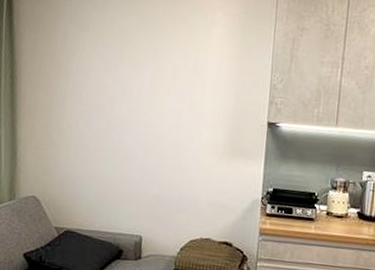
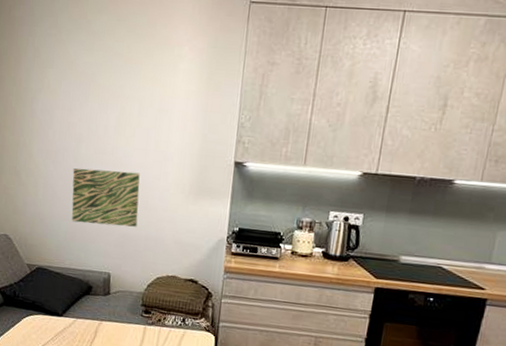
wall art: none [103,128,174,188] -> present [71,168,140,227]

